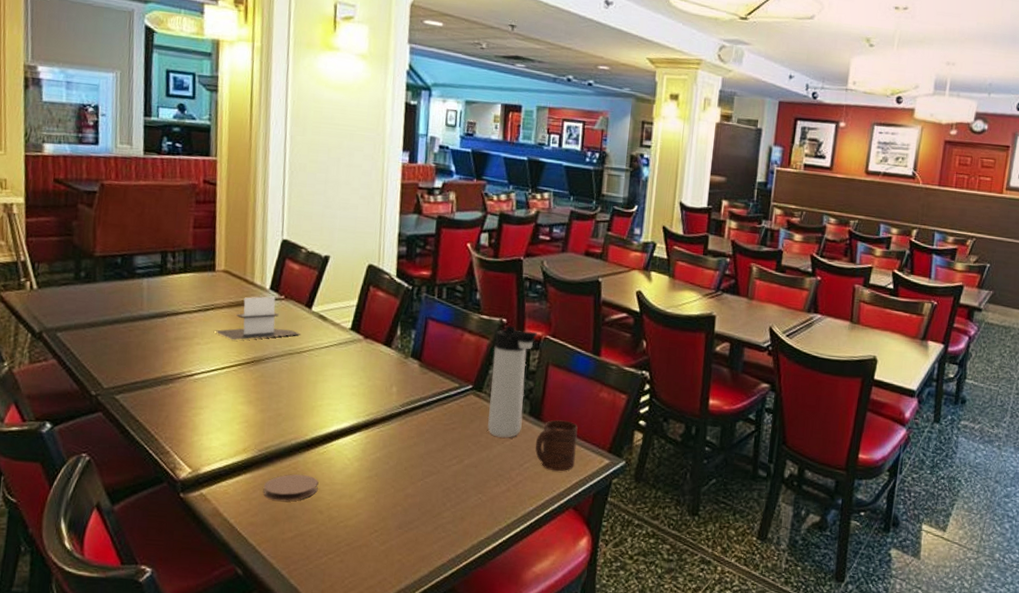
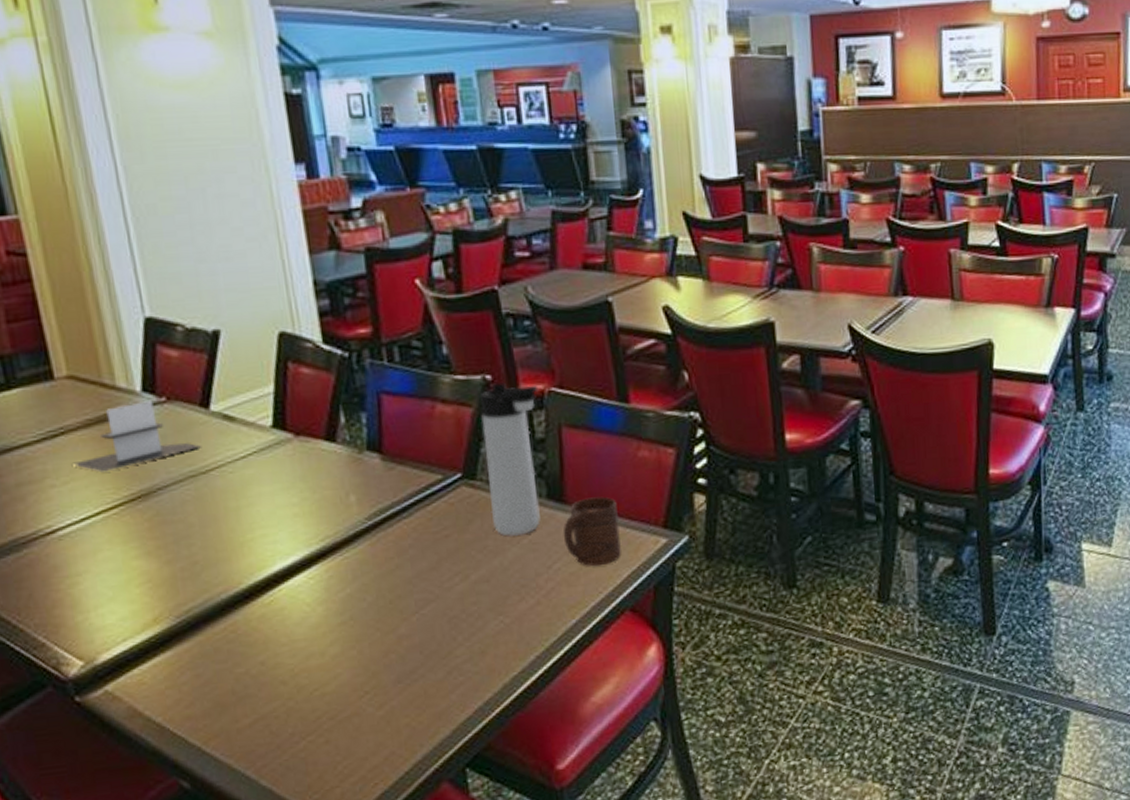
coaster: present [263,474,319,501] -> none [193,637,273,680]

